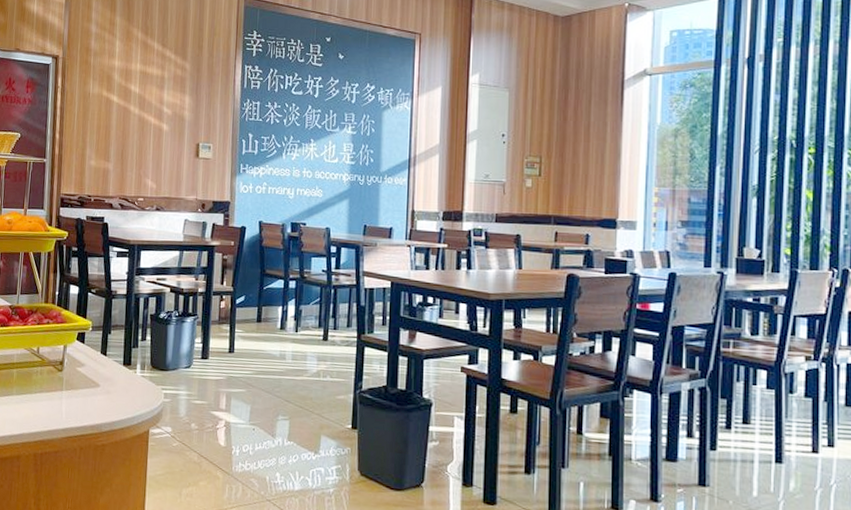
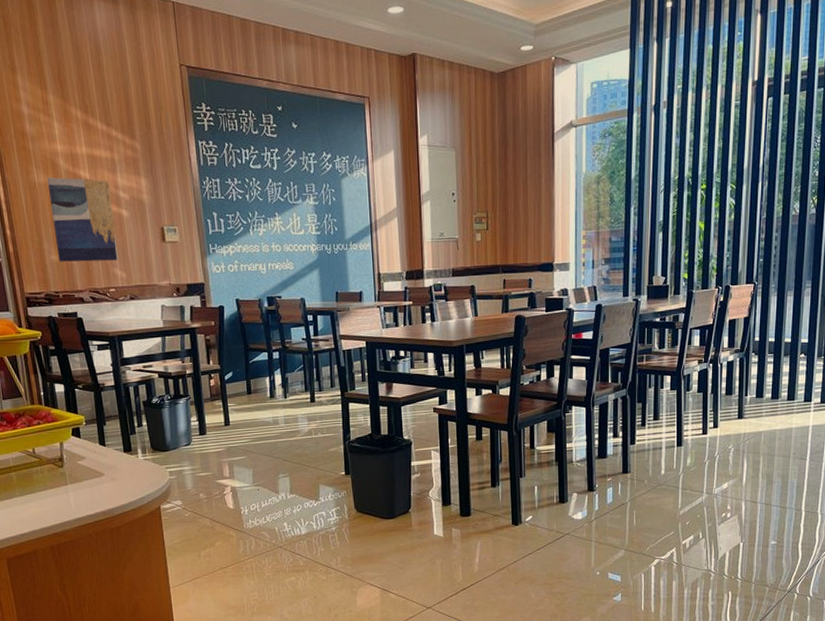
wall art: none [97,90,156,172] -> present [46,177,119,262]

